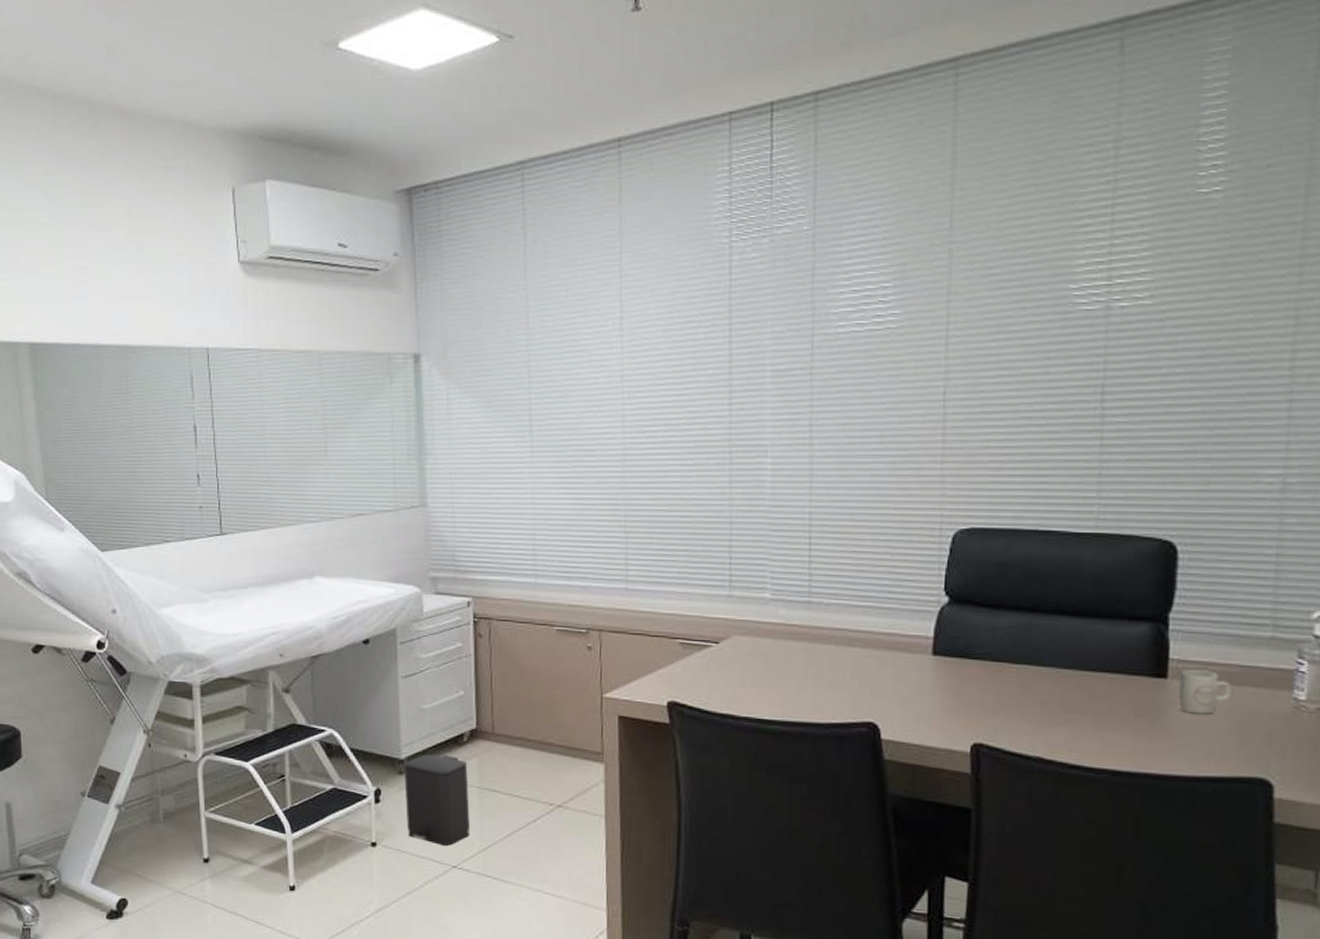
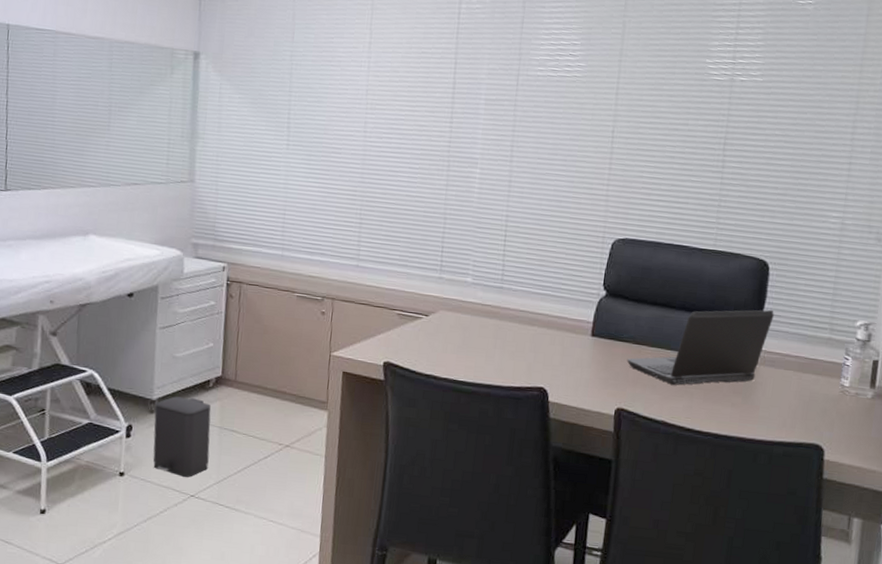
laptop computer: none [983,605,1188,711] -> present [627,309,774,385]
mug: present [1178,670,1233,715] -> none [764,359,801,394]

